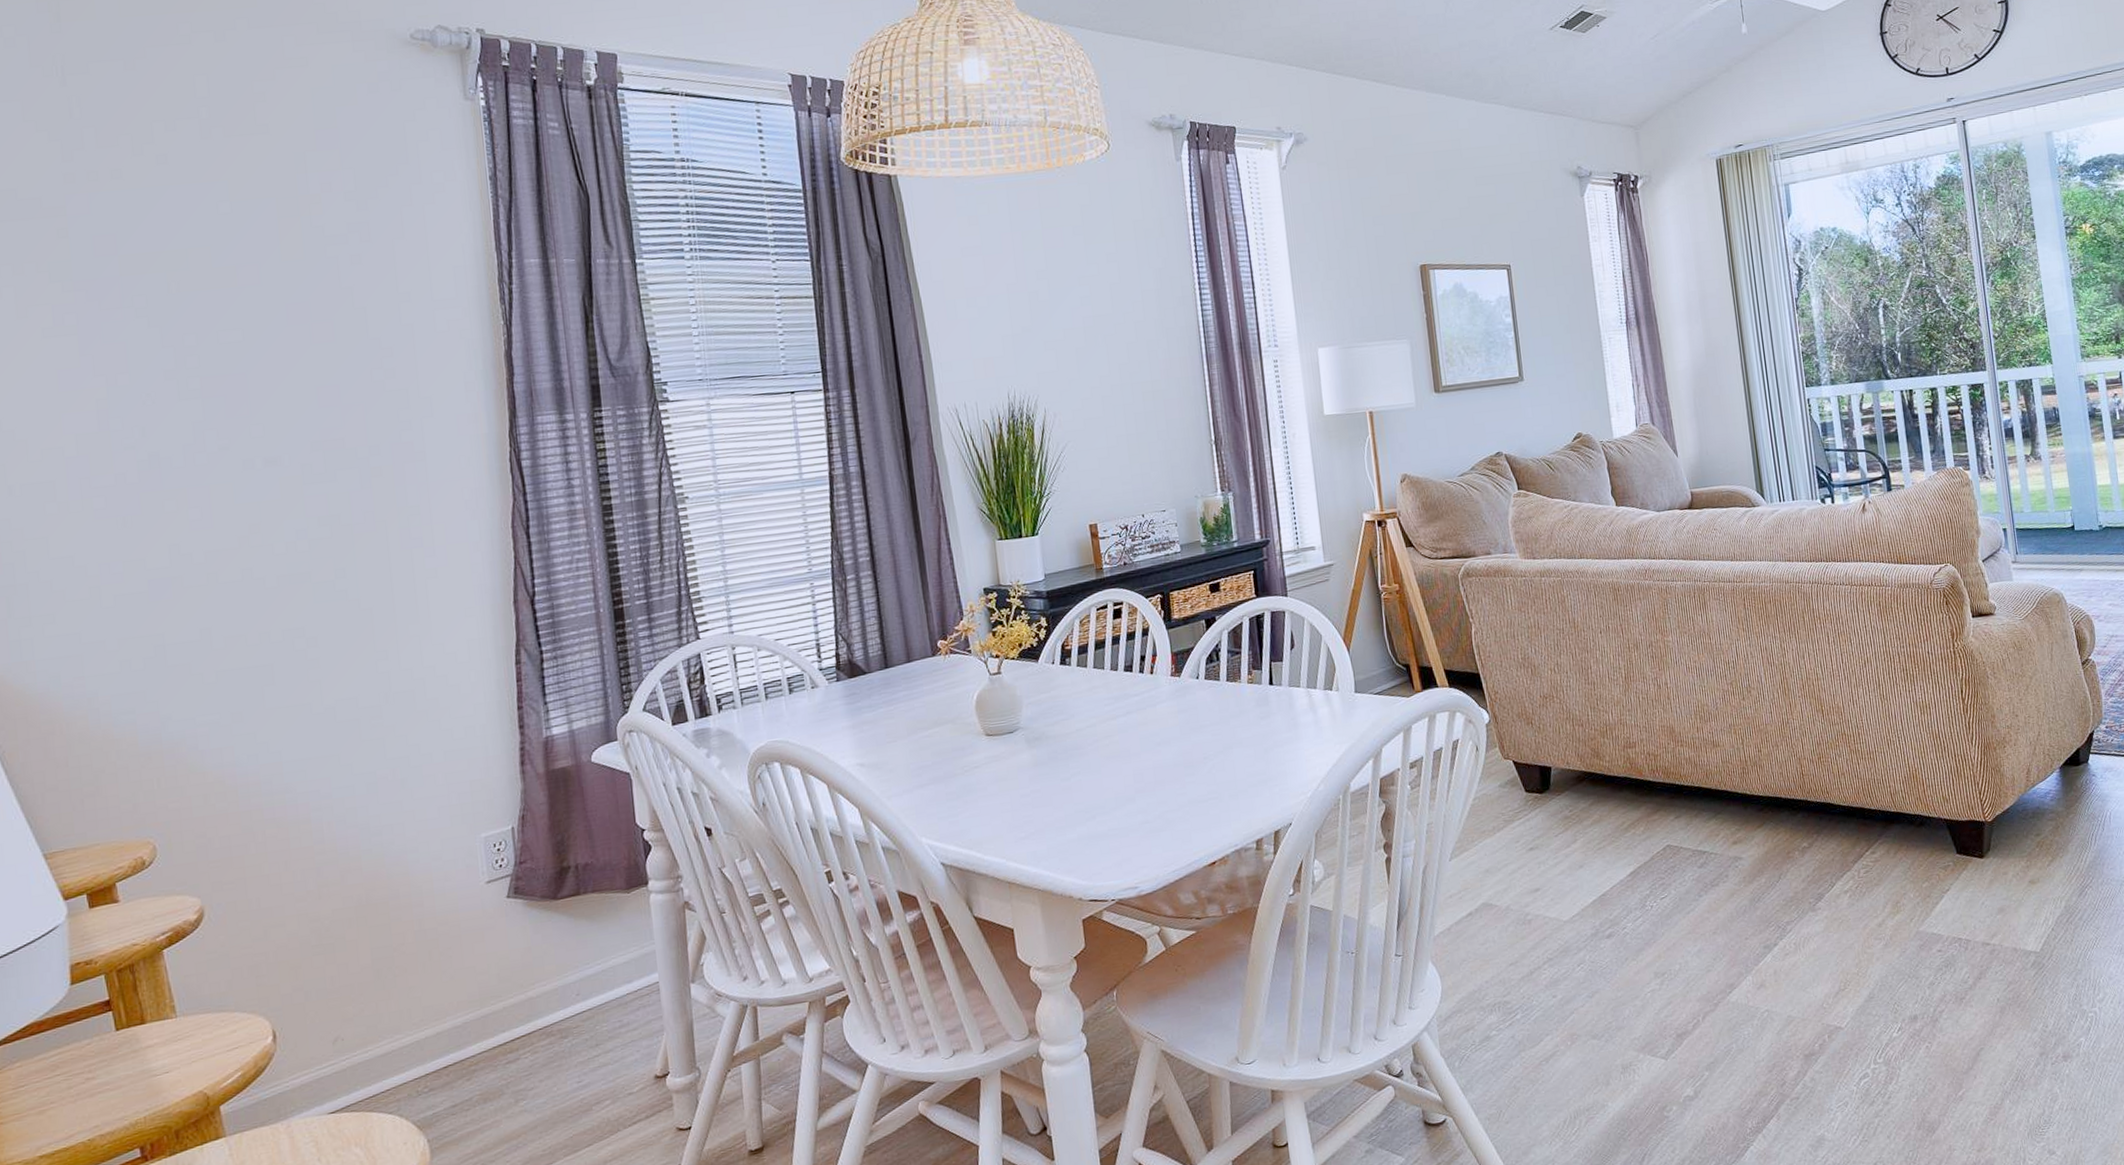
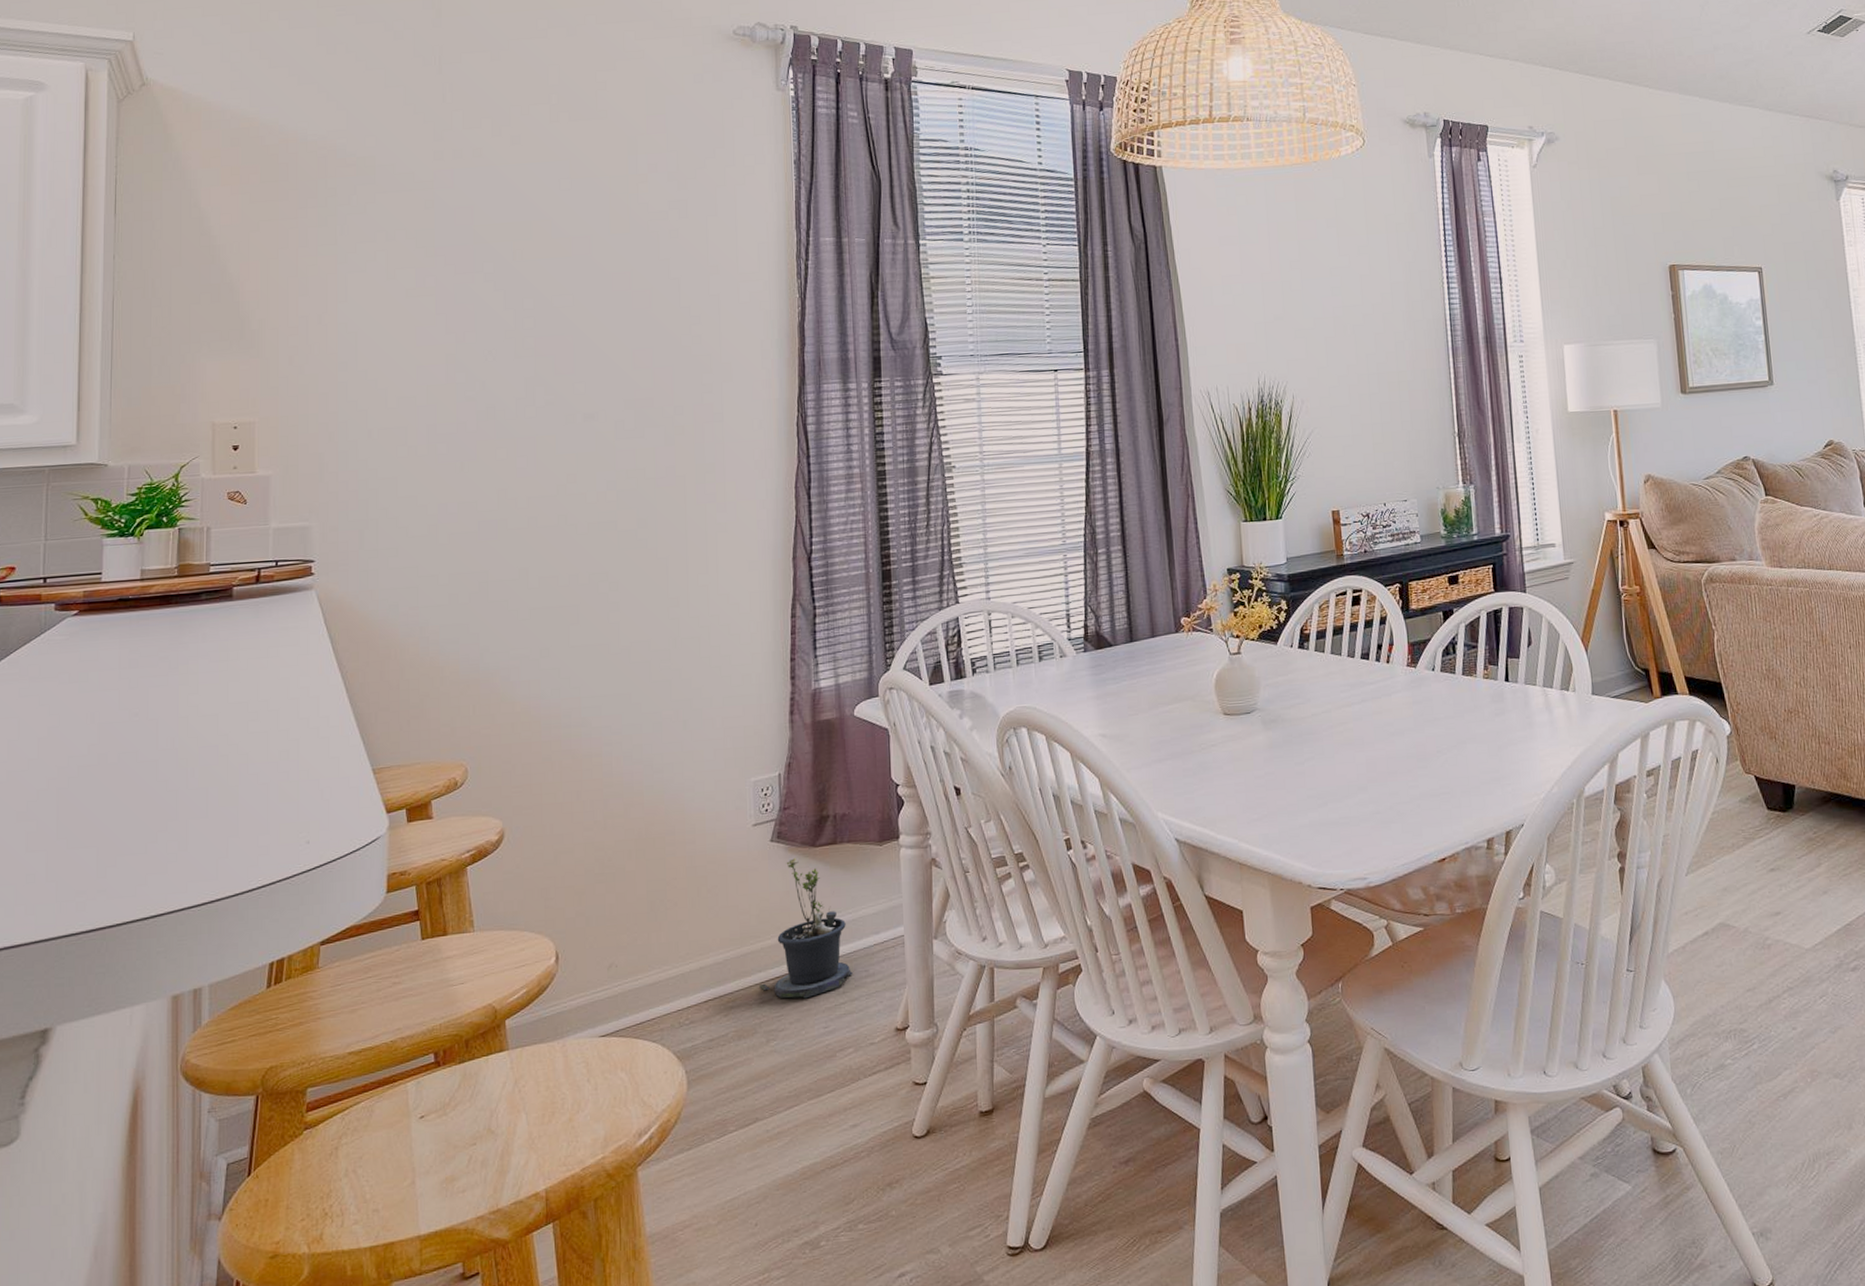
potted plant: none [504,913,607,1057] -> present [759,858,854,999]

